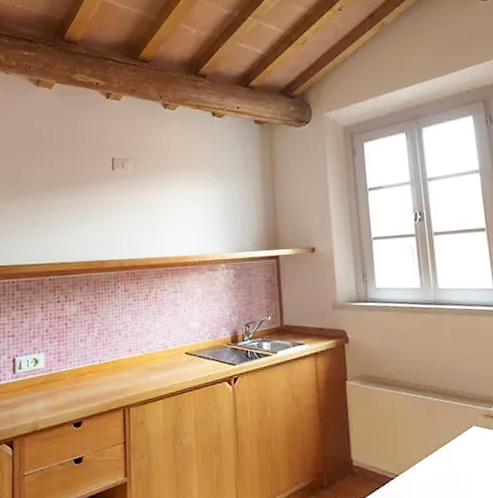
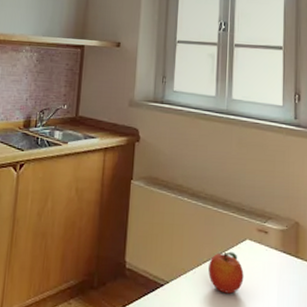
fruit: none [437,439,476,481] -> present [208,251,244,294]

